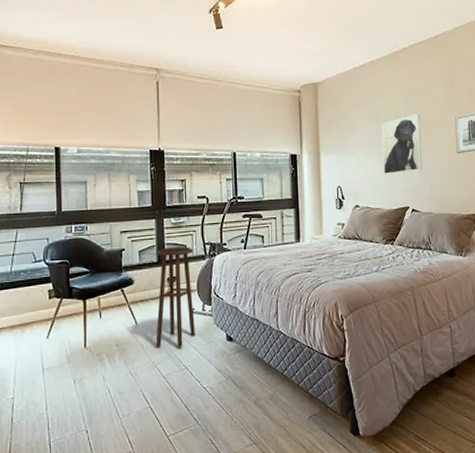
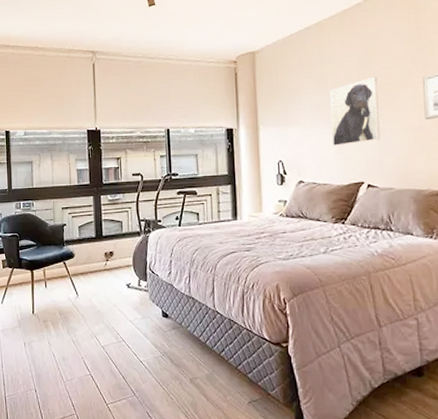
stool: present [156,246,196,347] -> none [94,222,133,320]

